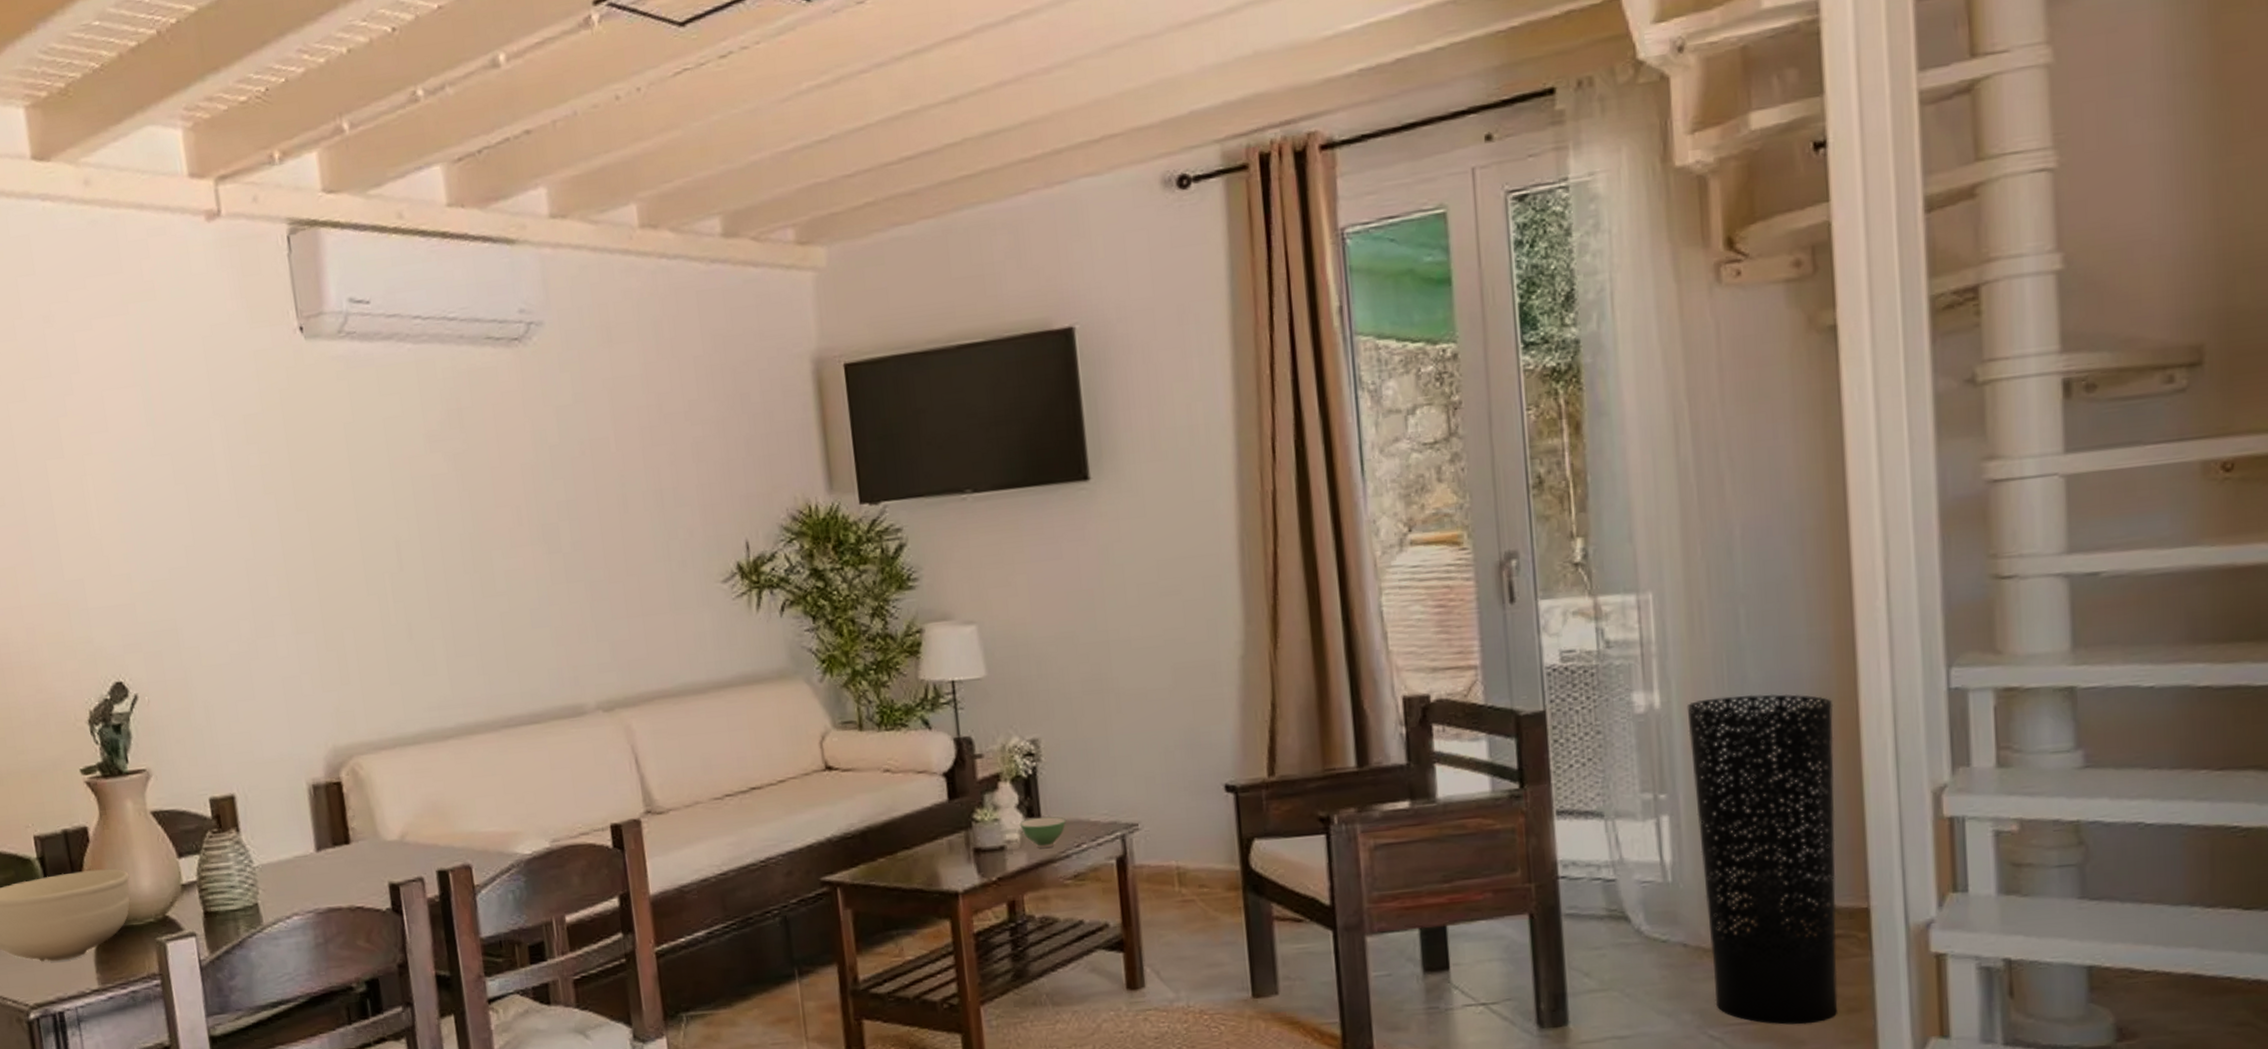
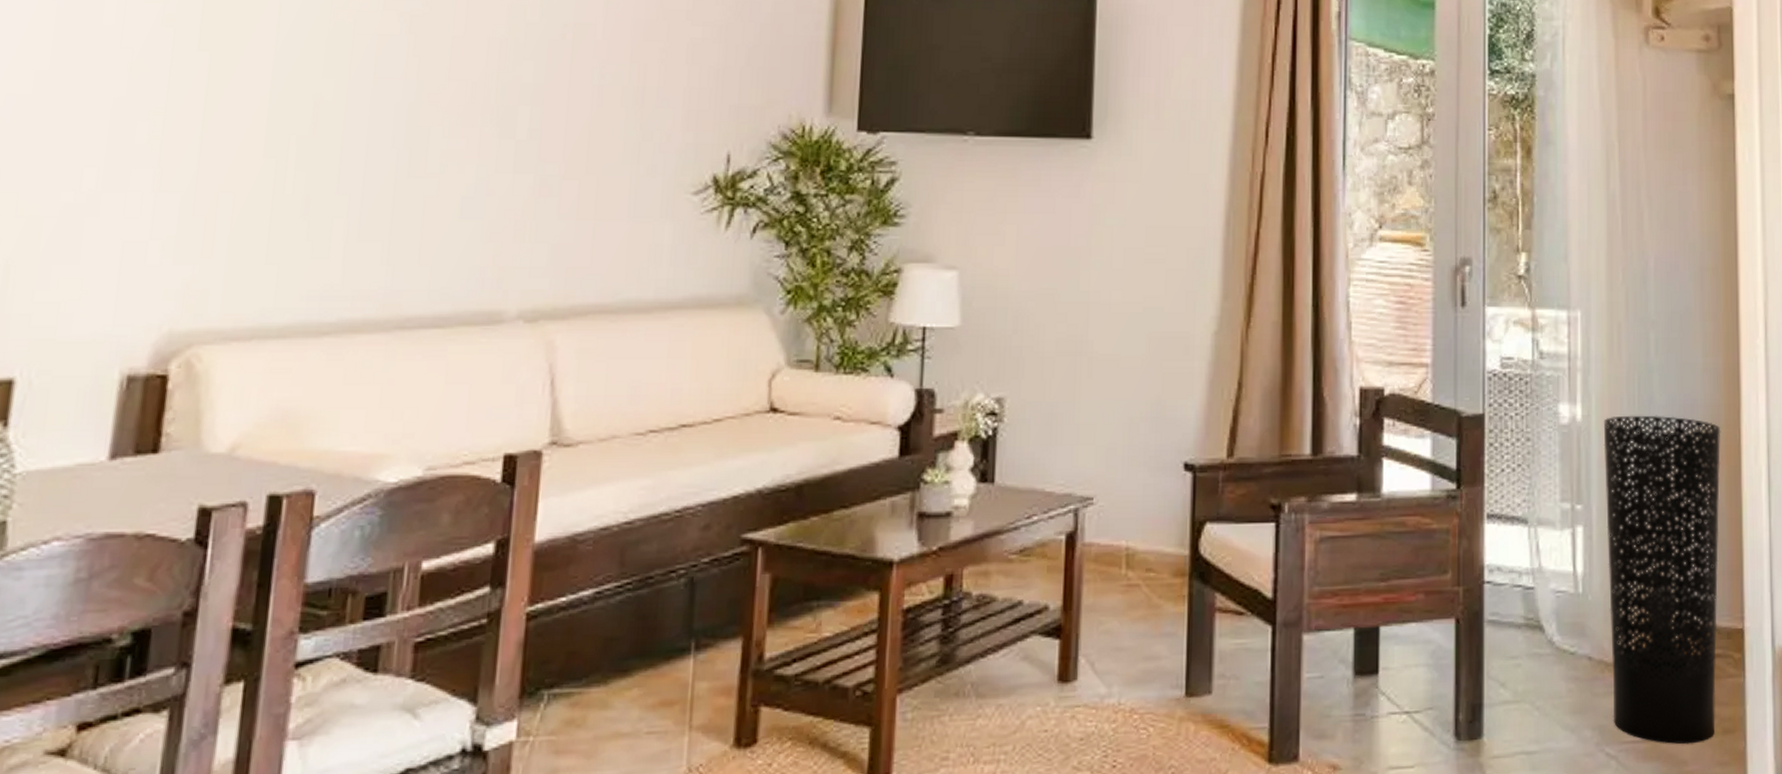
bowl: present [1019,816,1066,849] -> none [970,484,1020,518]

